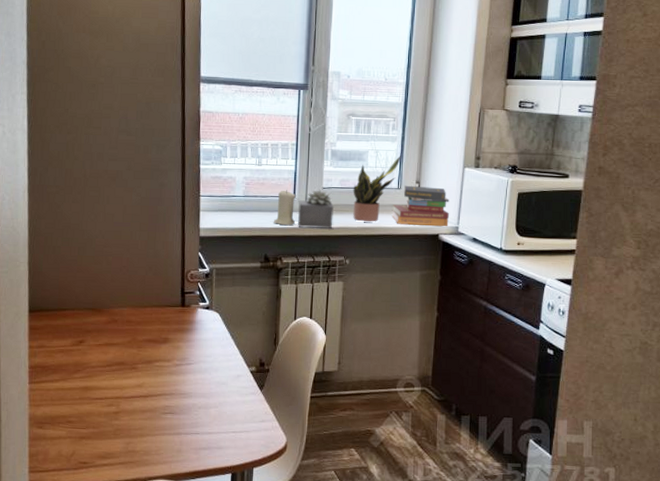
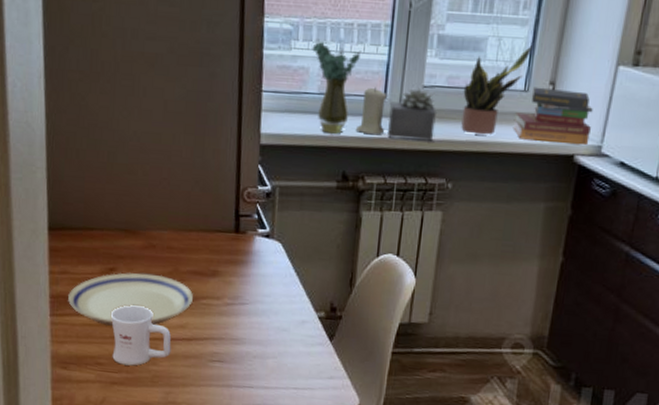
plate: none [44,343,149,390] -> present [68,273,194,326]
mug: none [79,370,131,422] -> present [110,305,172,366]
vase: none [237,156,275,226] -> present [312,39,362,134]

